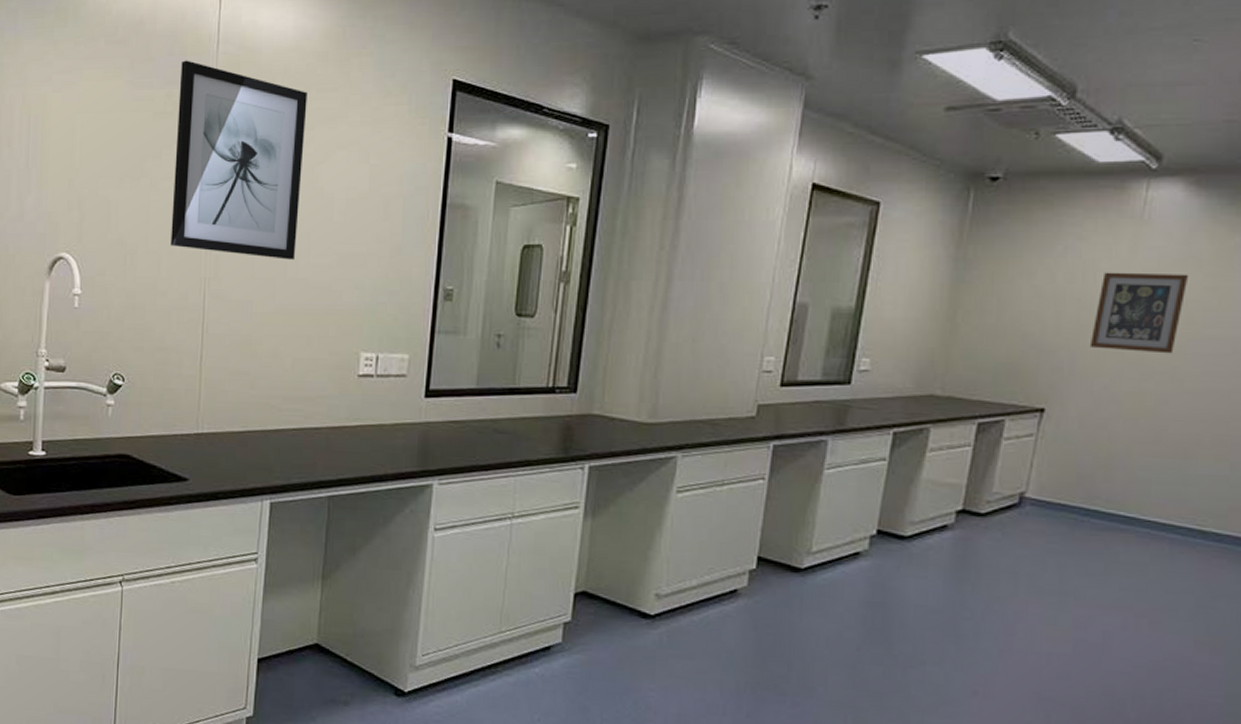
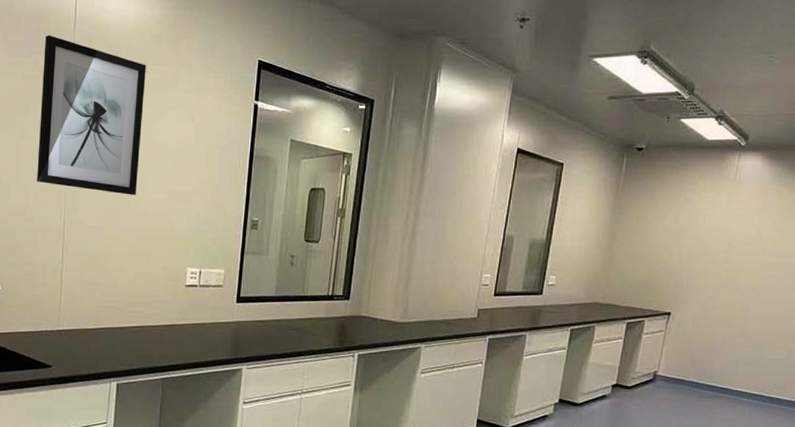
wall art: present [1089,272,1189,354] -> none [700,217,764,275]

